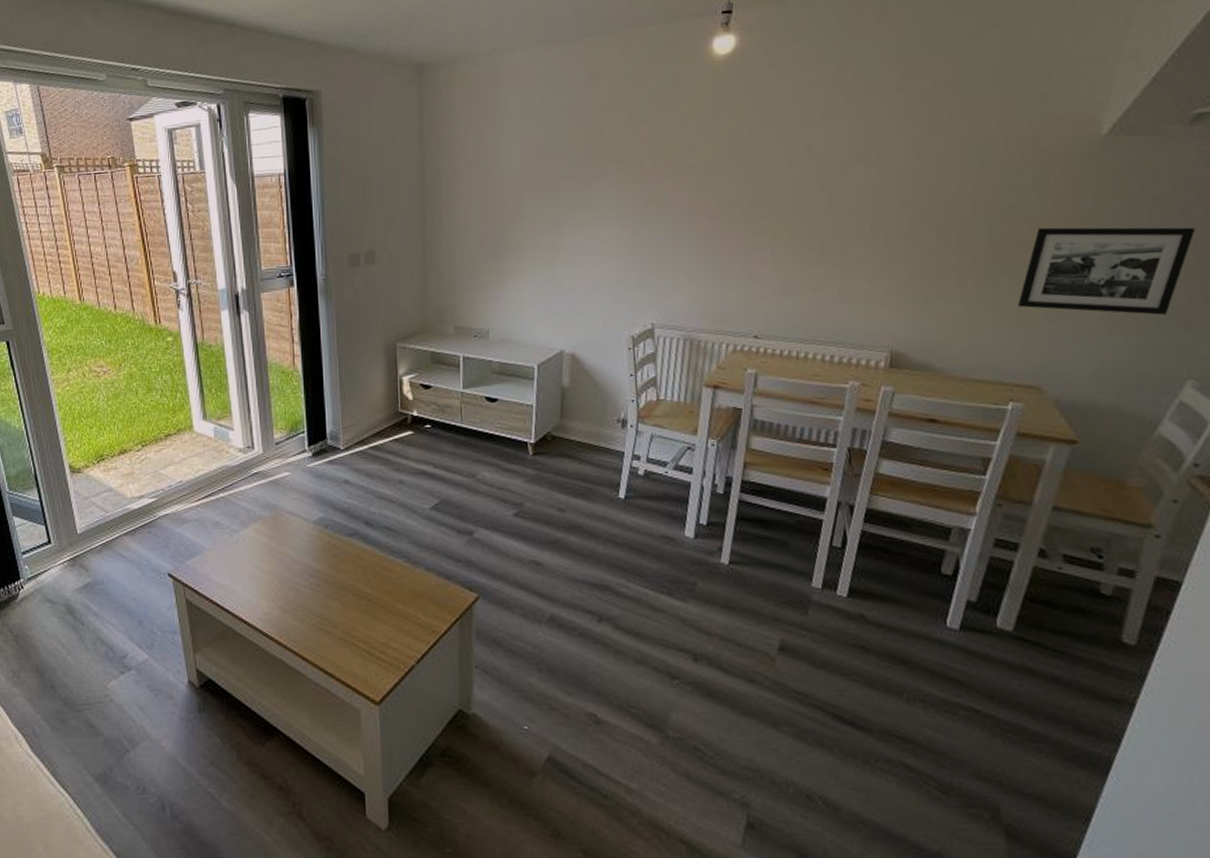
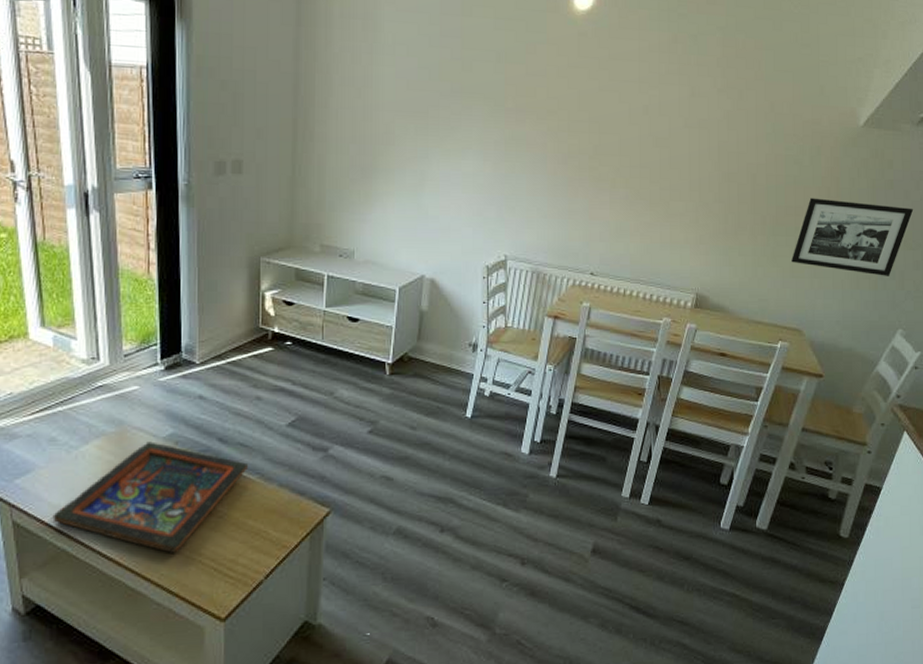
religious icon: none [219,525,395,634] -> present [52,441,249,553]

